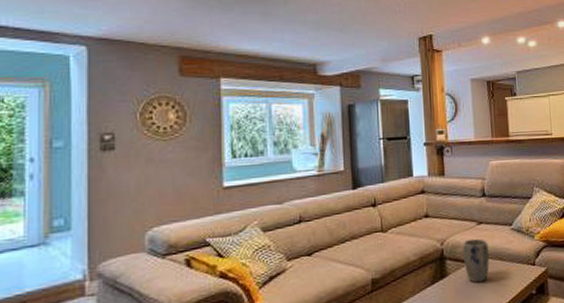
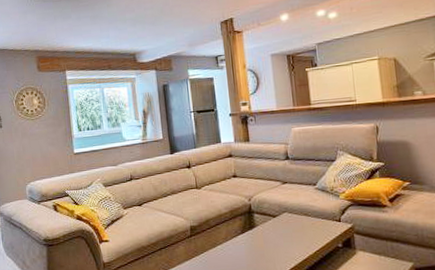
plant pot: present [463,238,490,283] -> none [269,196,295,234]

